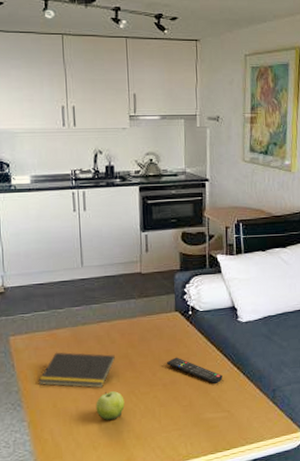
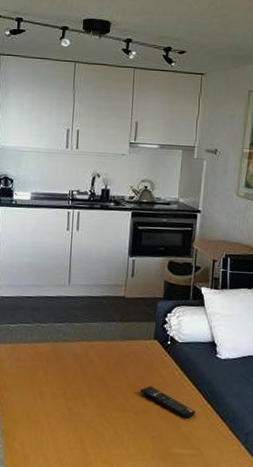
notepad: present [38,352,115,388] -> none [15,365,91,406]
fruit: present [96,391,125,421] -> none [67,411,95,441]

